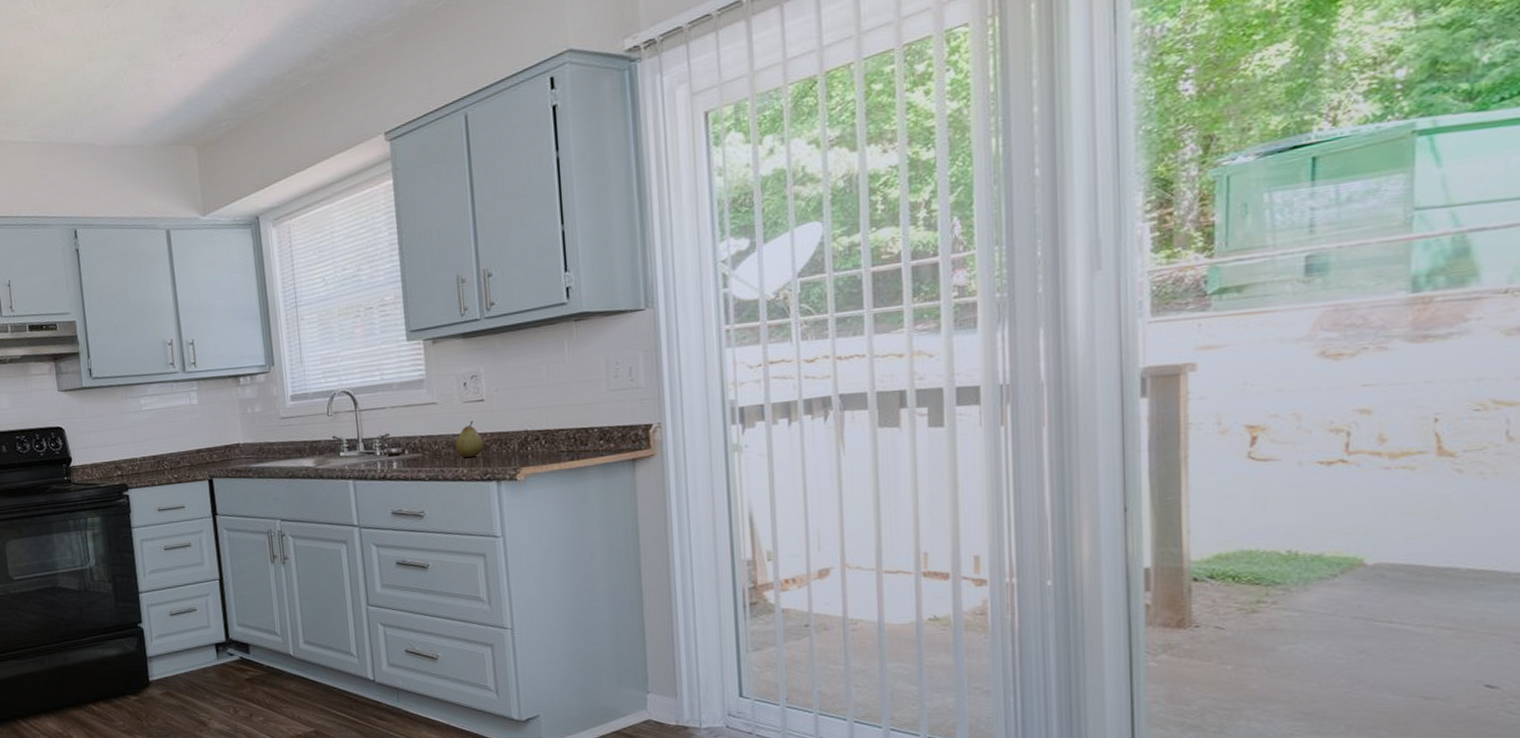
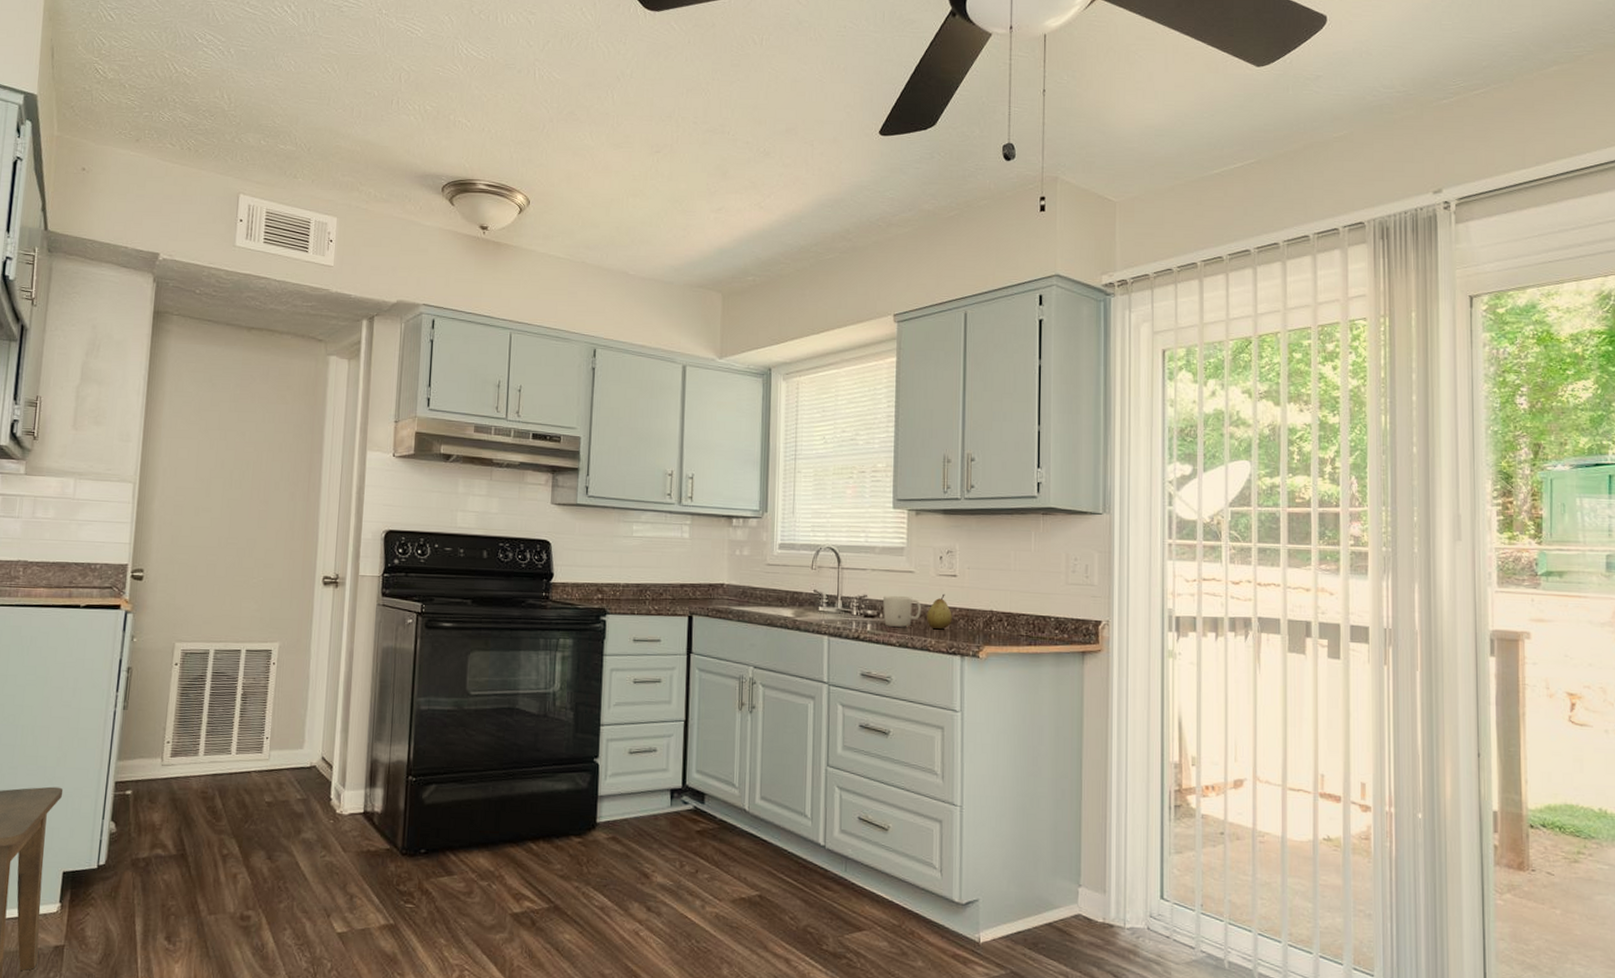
mug: none [406,428,450,462] -> present [882,595,922,627]

